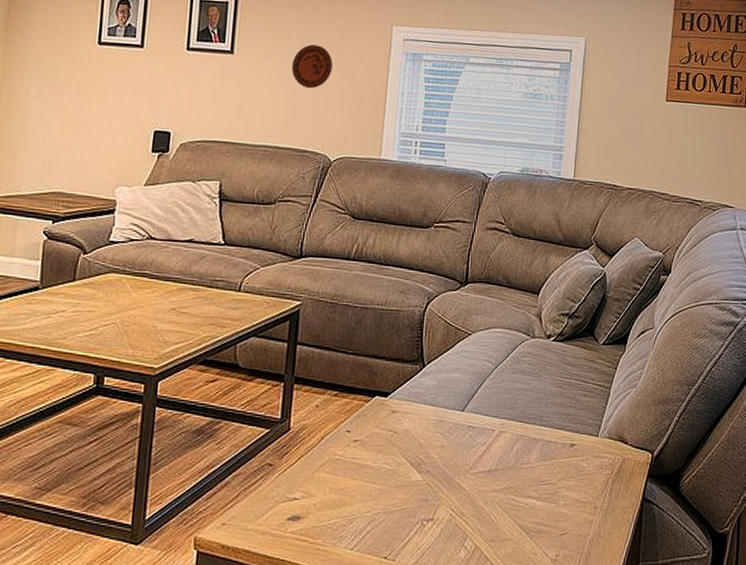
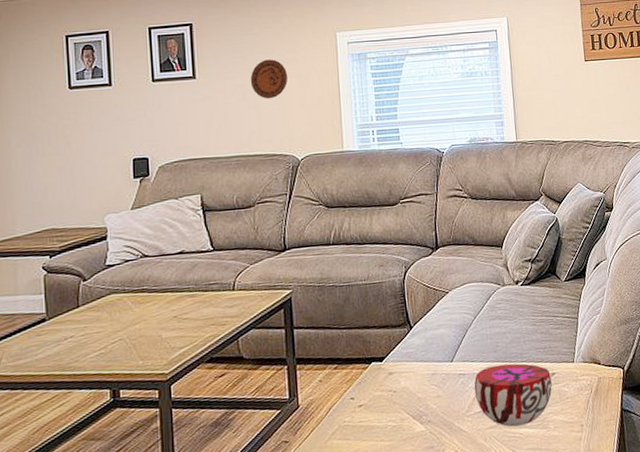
decorative bowl: none [482,424,570,495] -> present [474,363,552,427]

